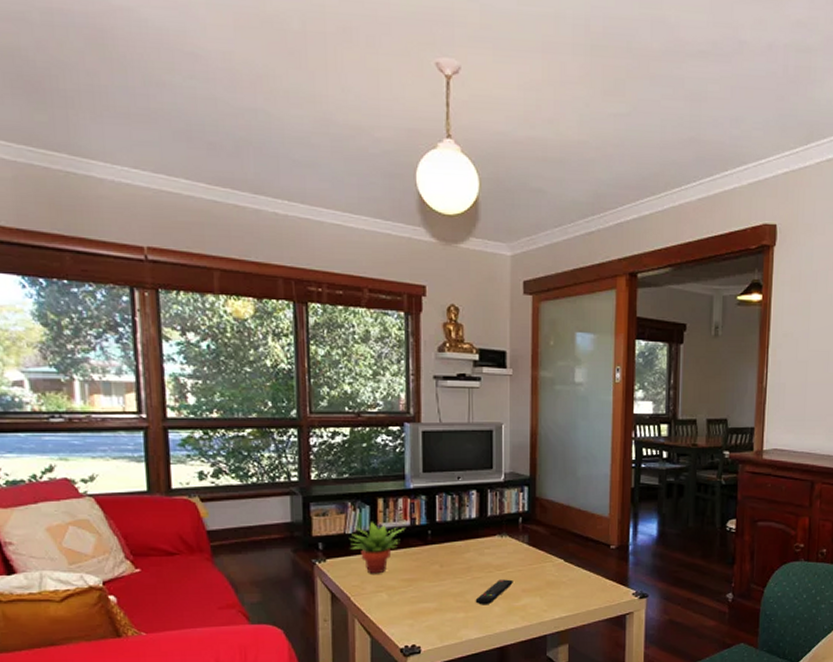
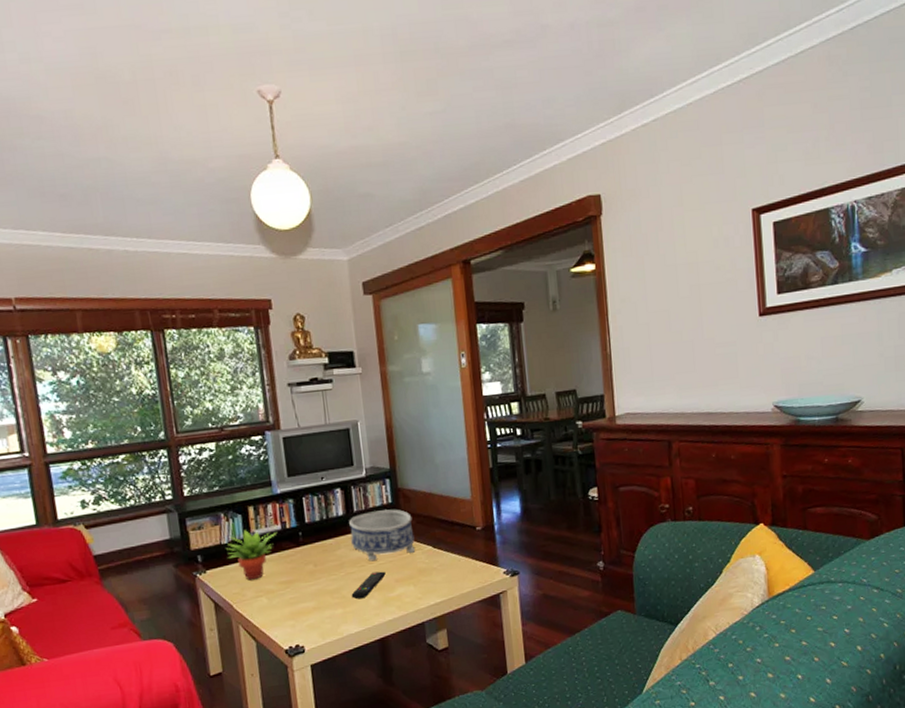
decorative bowl: none [481,518,547,569] -> present [349,509,415,562]

